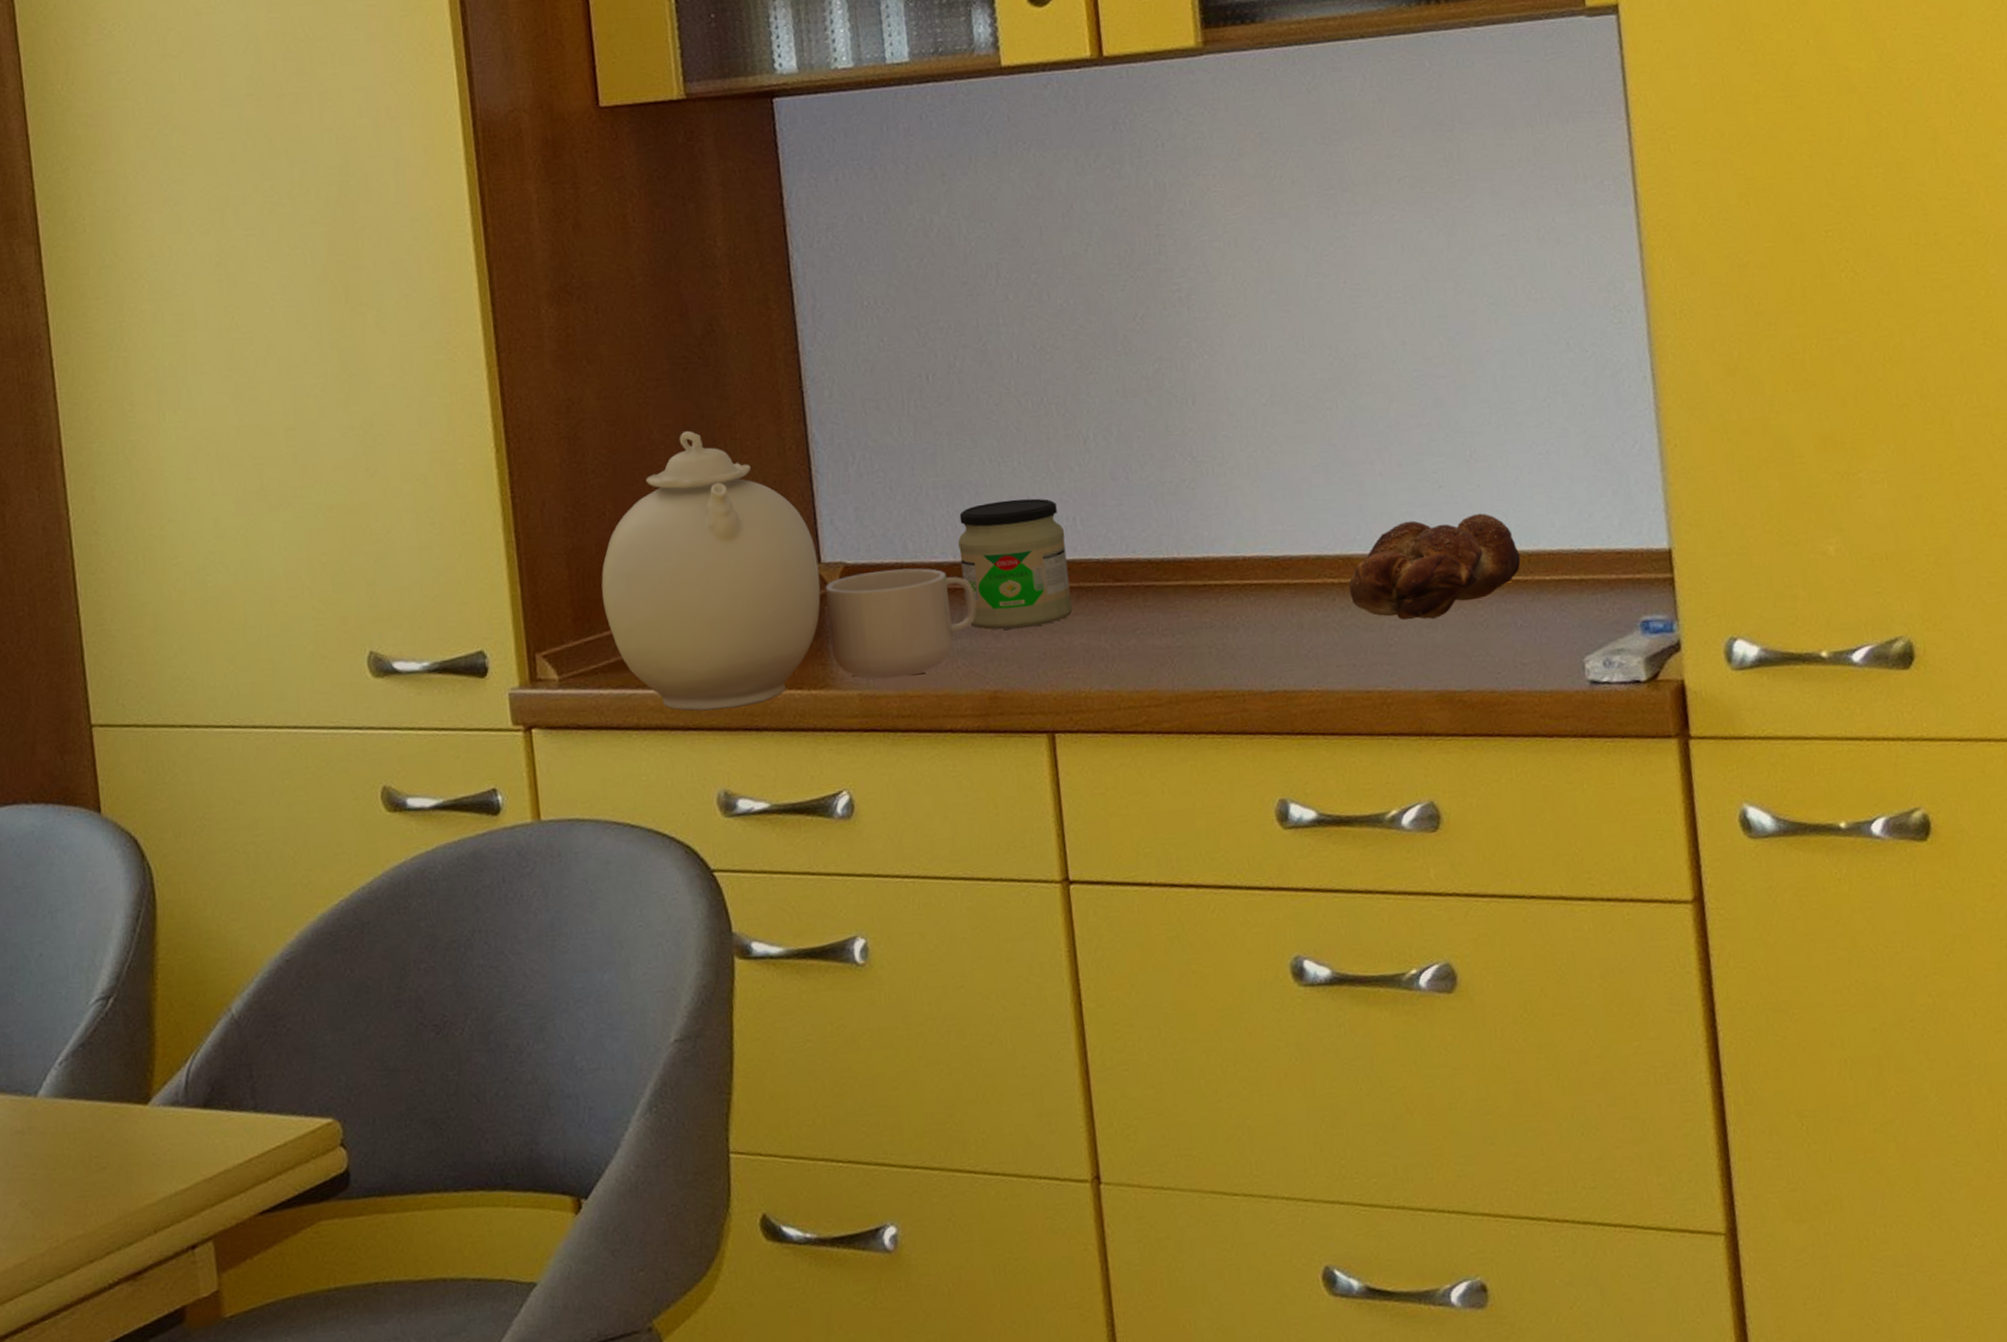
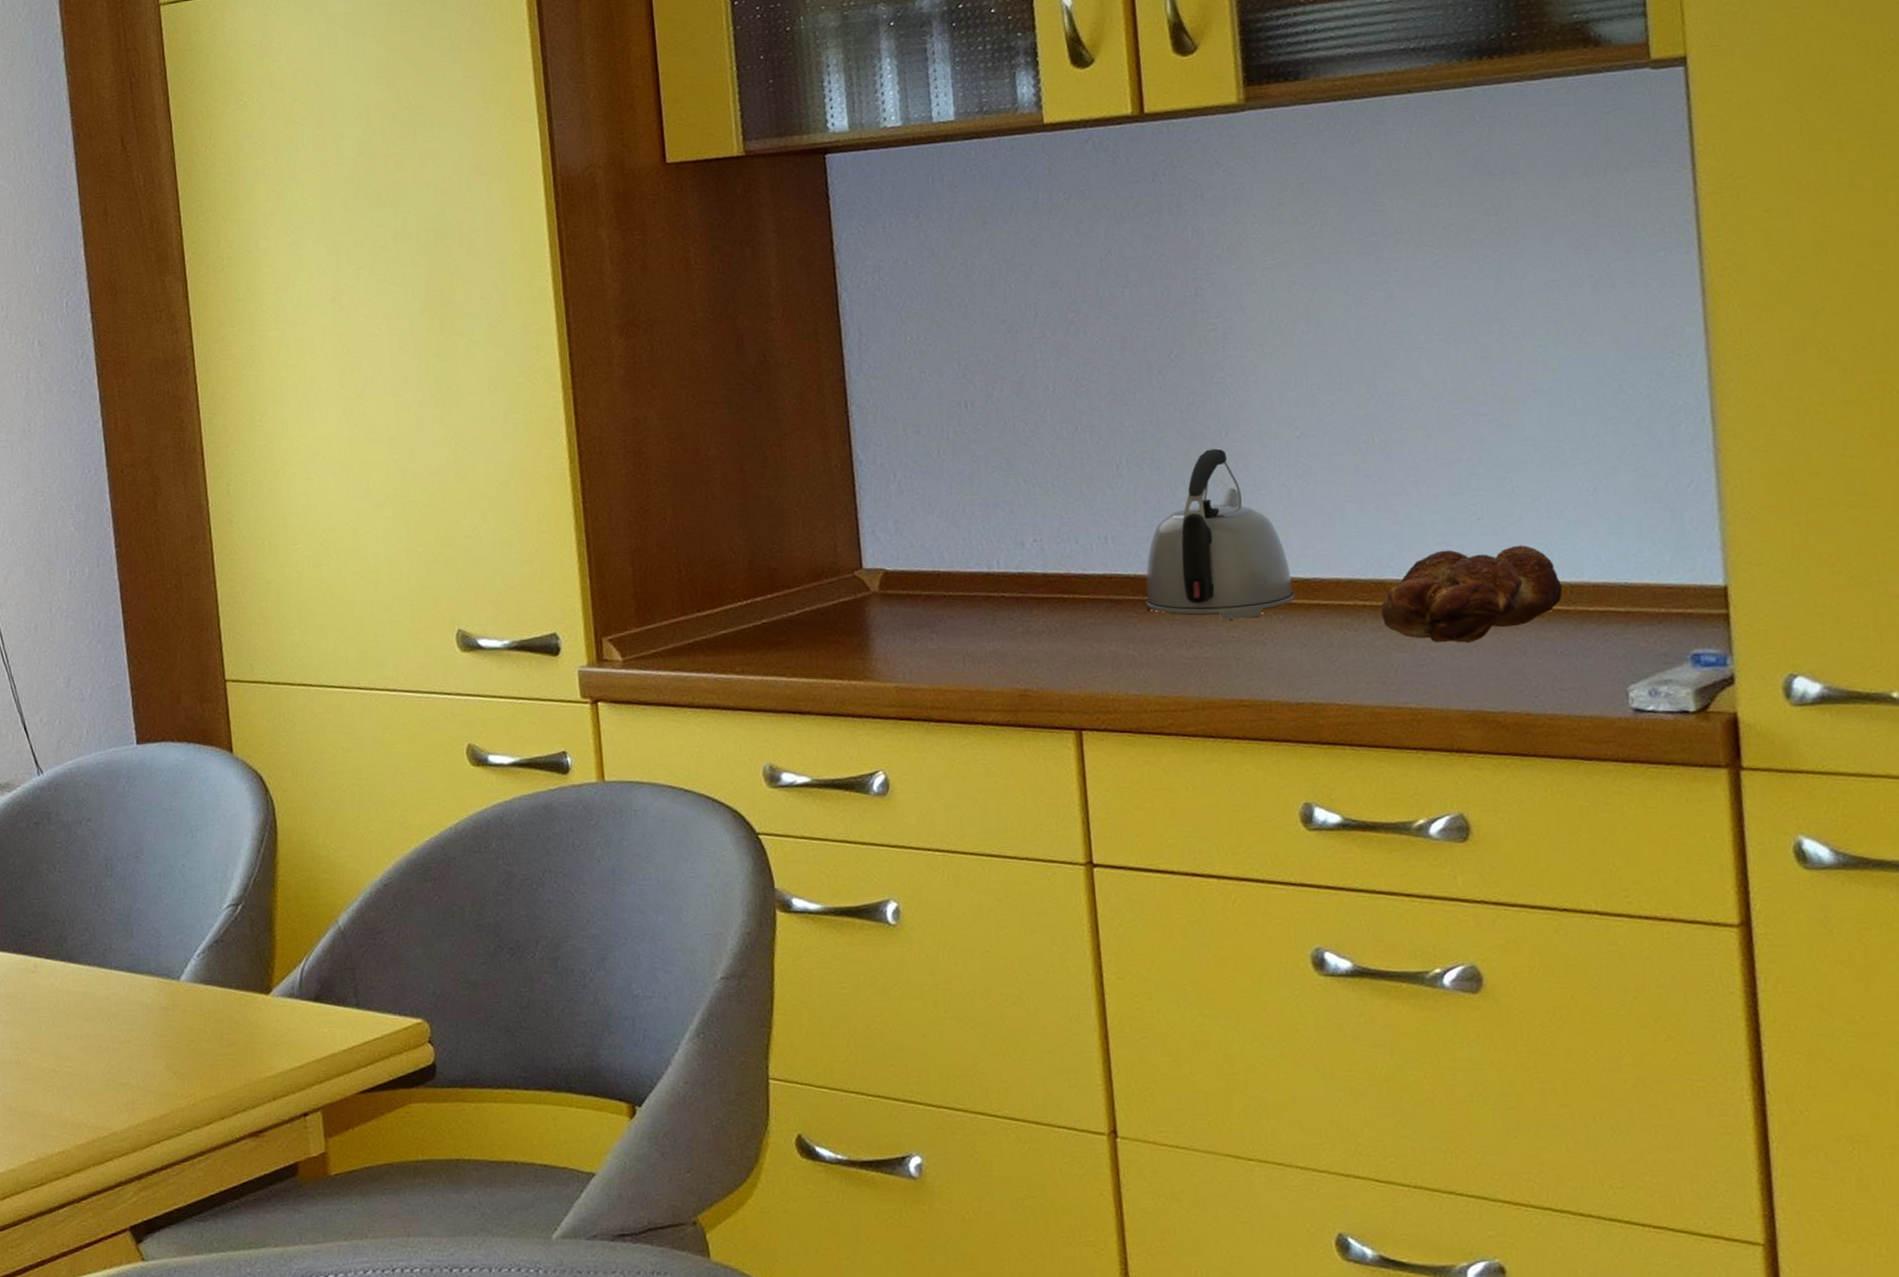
teapot: present [601,430,821,712] -> none [661,448,862,695]
cup: present [825,568,976,680] -> none [865,576,1009,675]
jar: present [958,498,1073,630] -> none [992,517,1102,635]
kettle: none [1116,418,1265,605] -> present [1145,448,1295,620]

